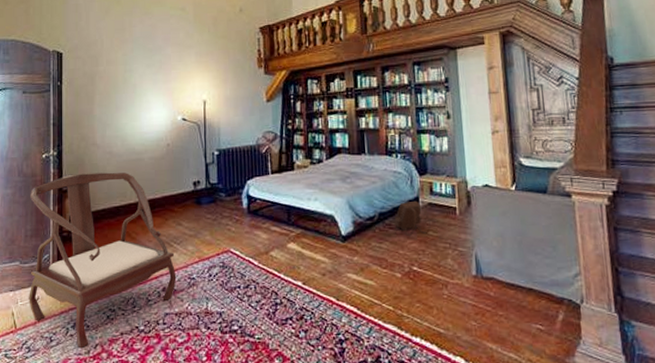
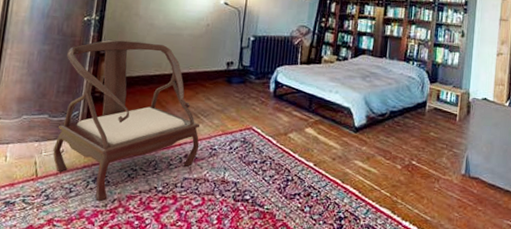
backpack: present [393,201,431,236] -> none [401,104,434,134]

